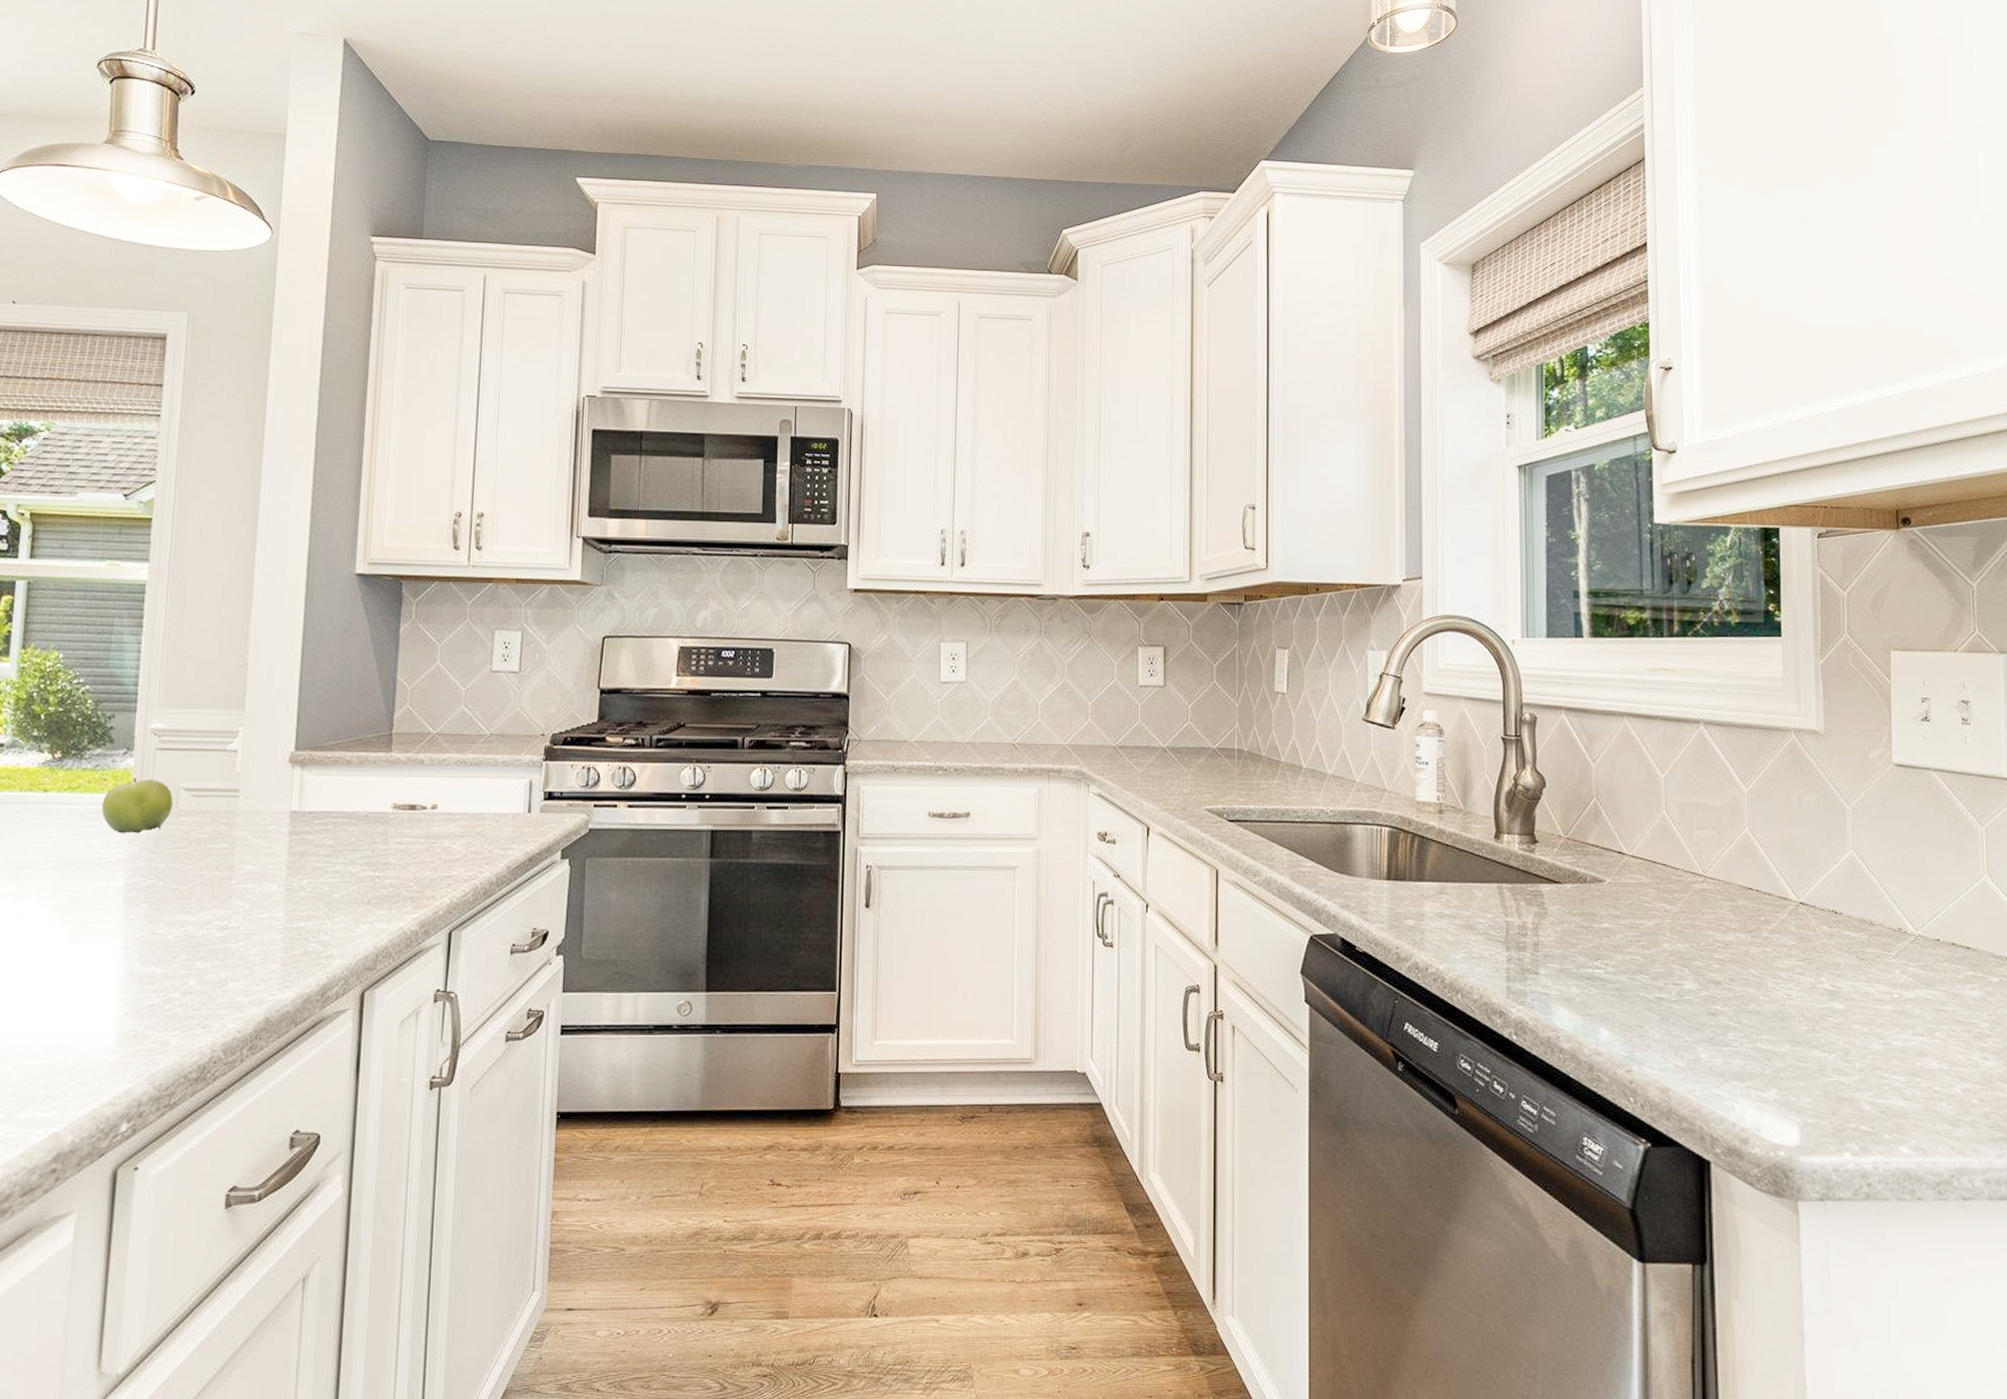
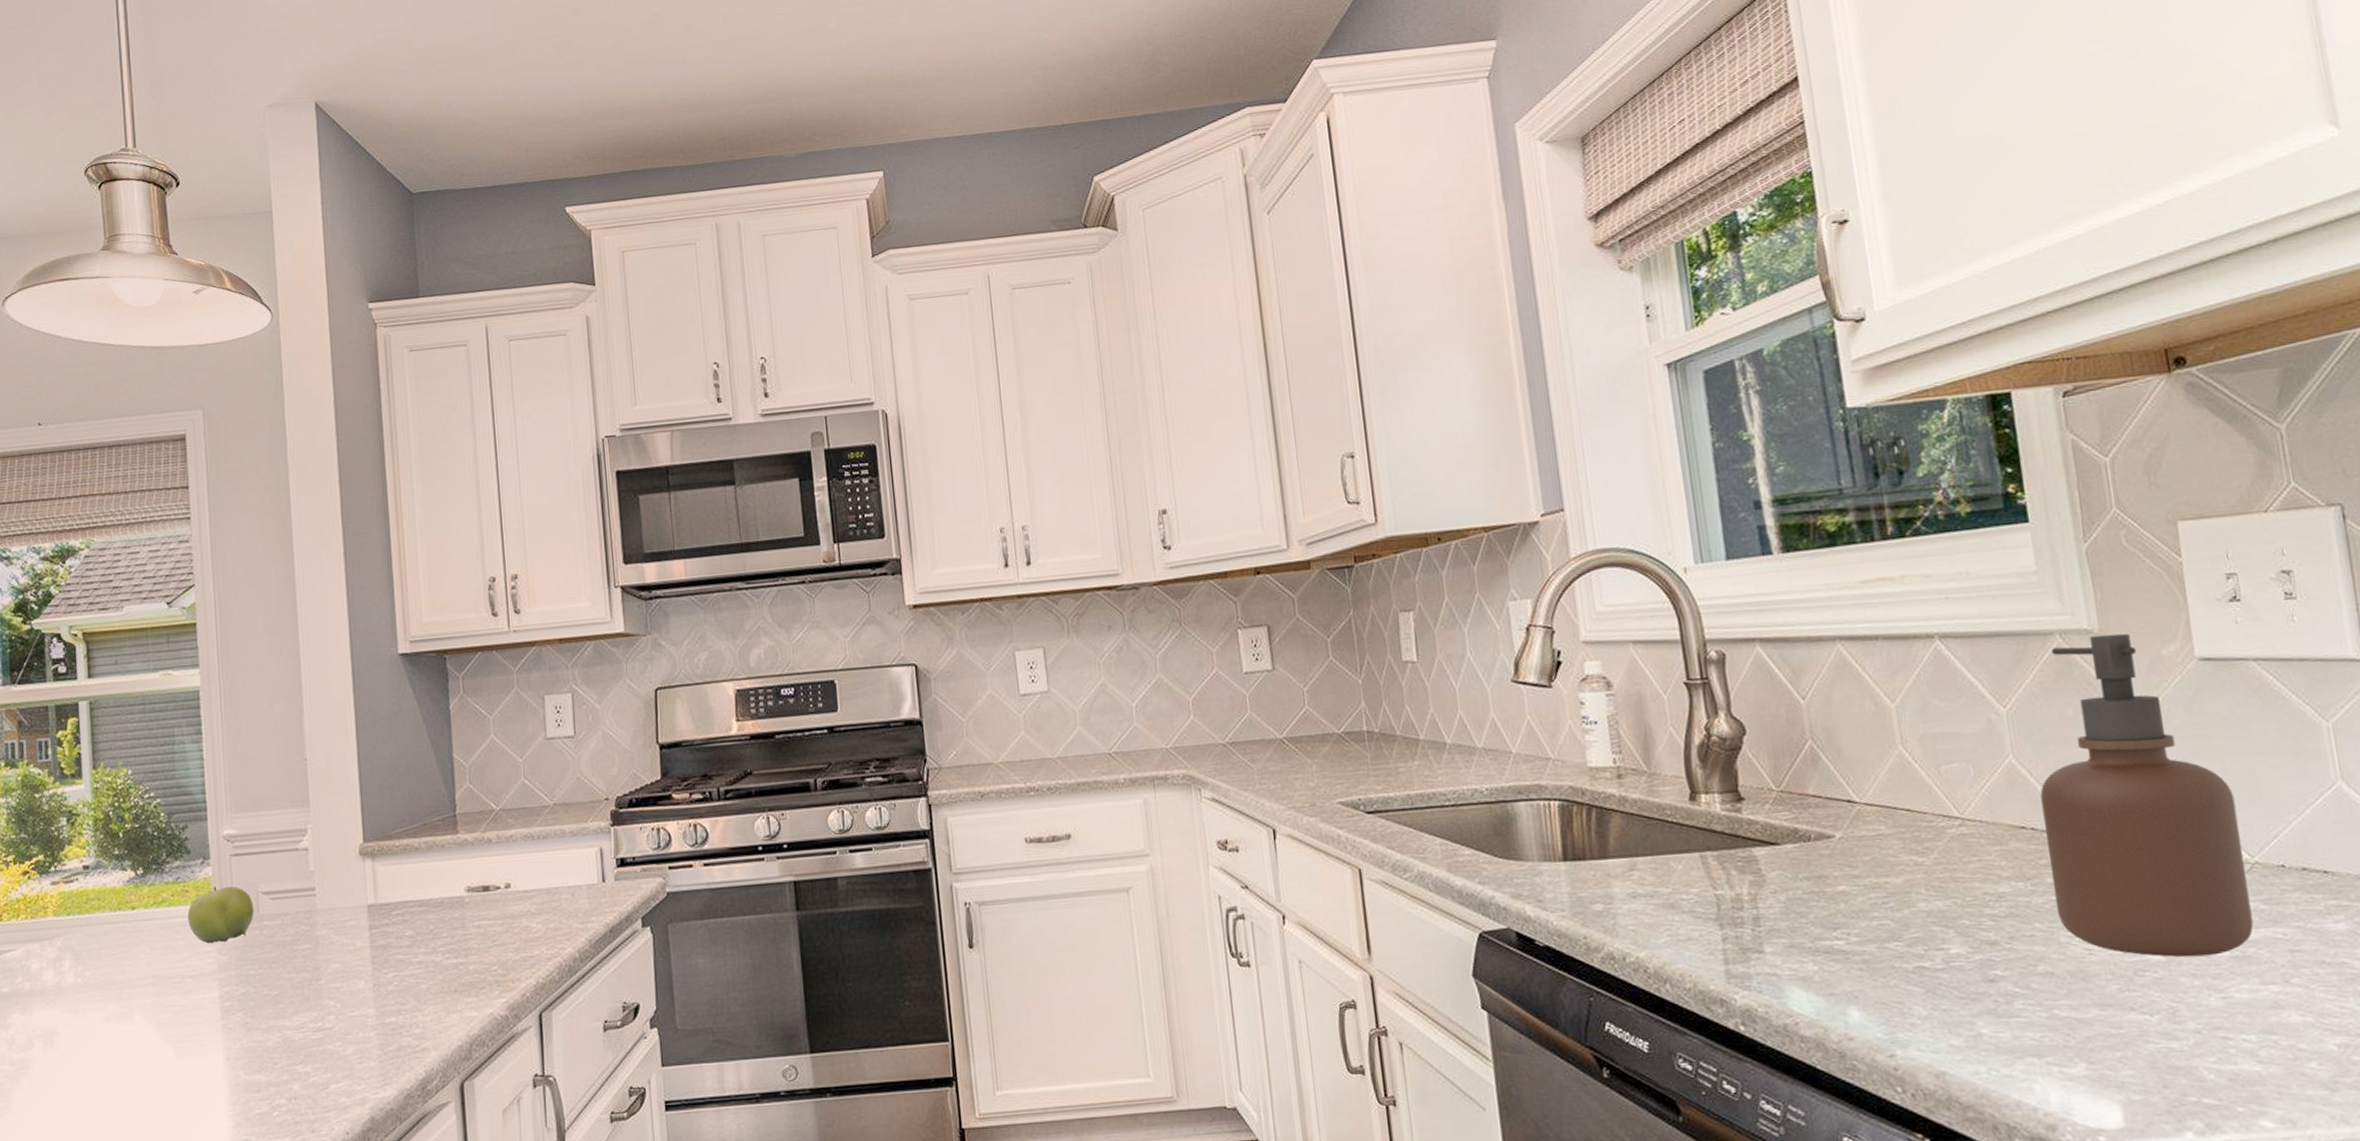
soap dispenser: none [1766,736,1912,1008] -> present [2040,633,2254,958]

